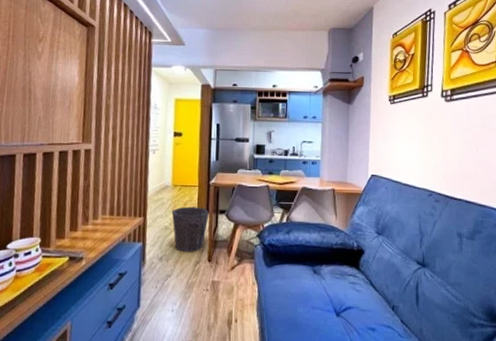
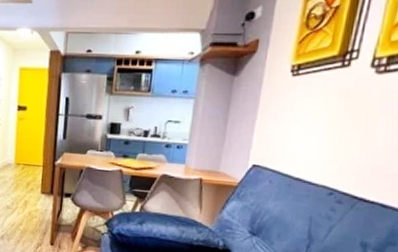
waste bin: present [171,206,209,252] -> none [13,186,54,234]

